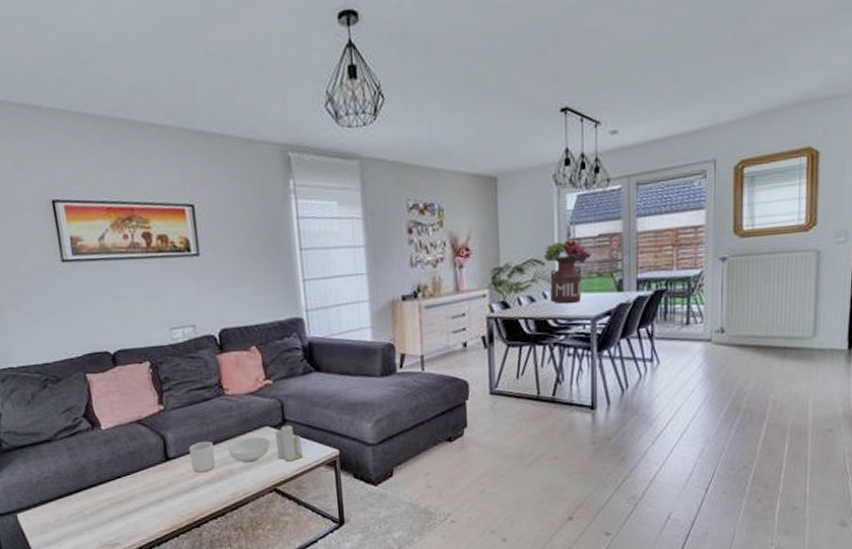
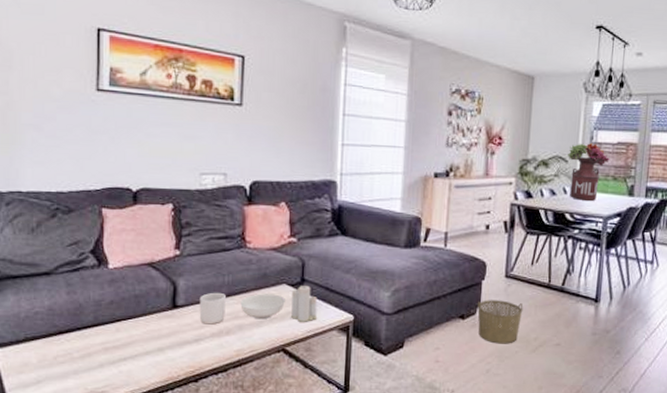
basket: none [463,418,514,463] -> present [477,300,524,344]

